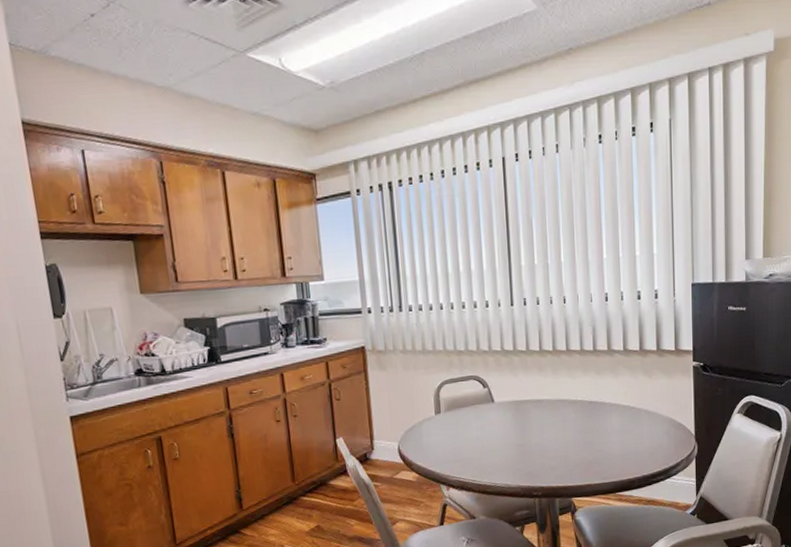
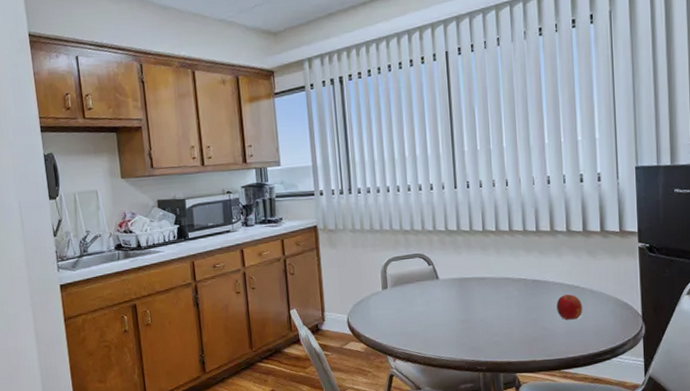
fruit: none [612,415,638,442] -> present [556,294,583,320]

